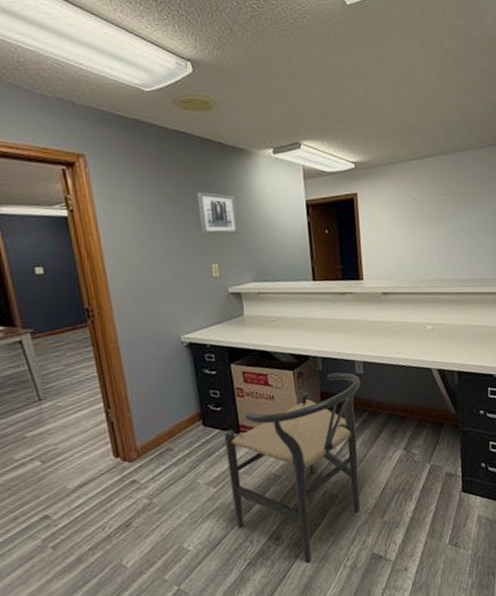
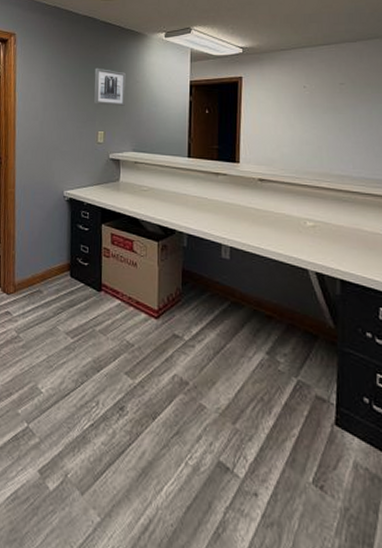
chair: present [224,372,361,563] -> none [85,251,226,445]

